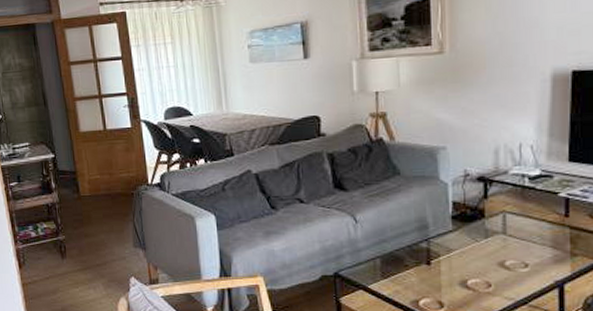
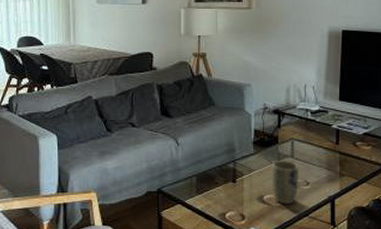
plant pot: none [476,238,515,291] -> present [271,161,300,205]

